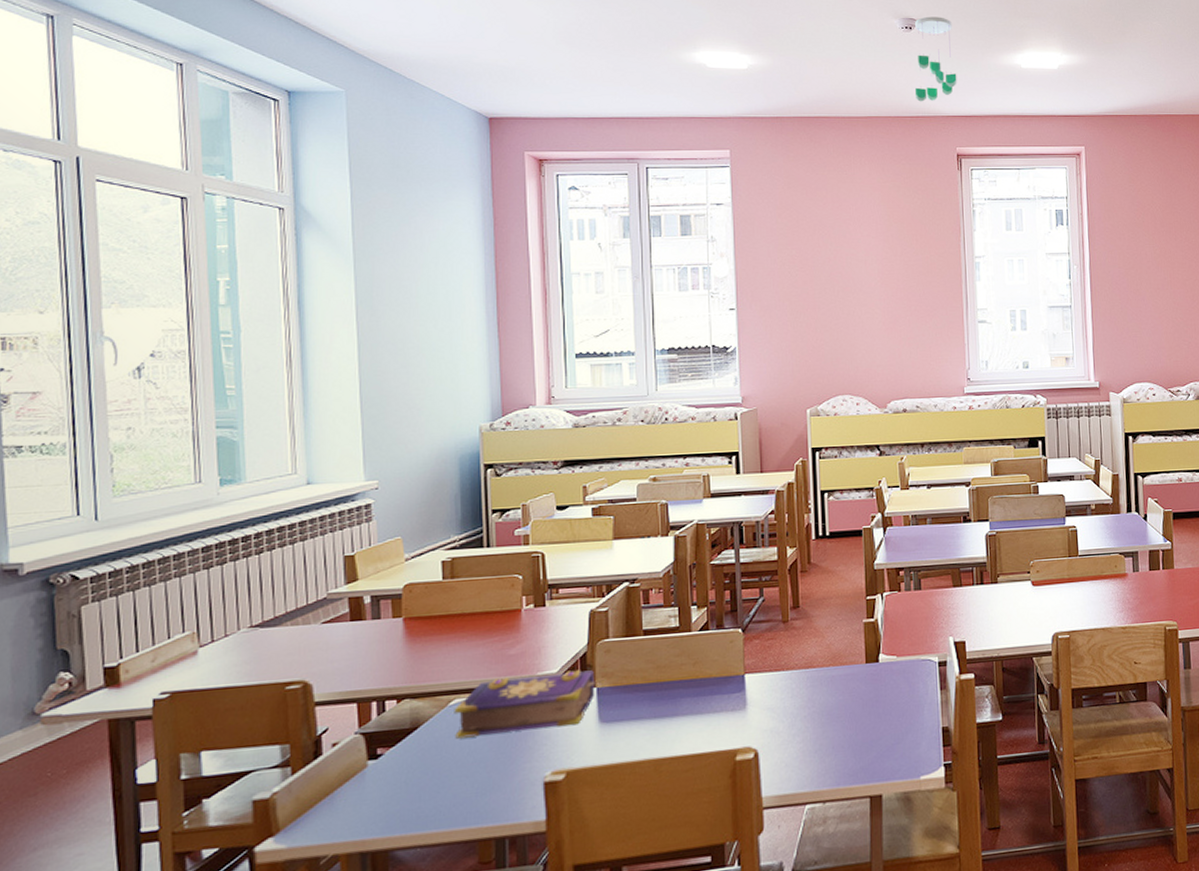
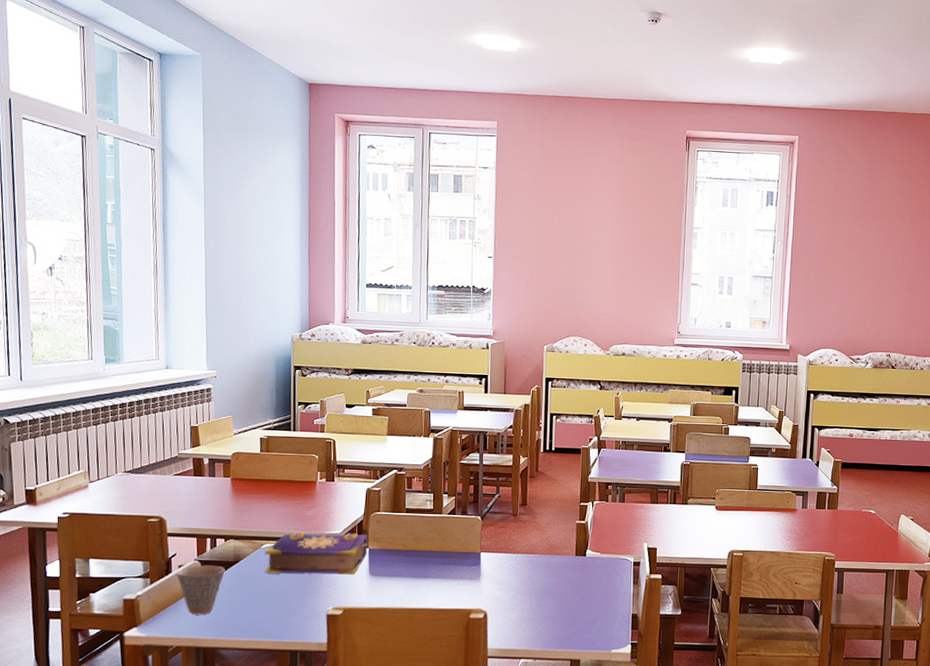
cup: none [330,736,399,809] -> present [177,565,225,615]
ceiling mobile: present [914,16,957,102] -> none [654,11,693,88]

